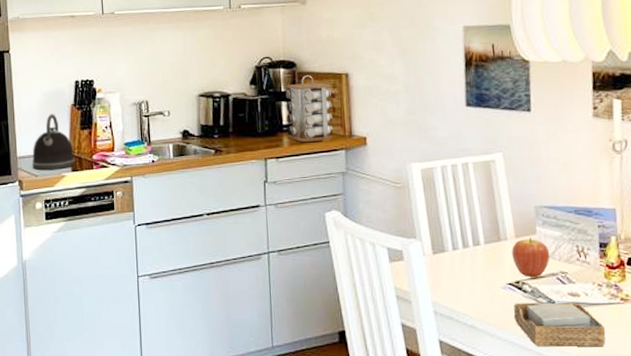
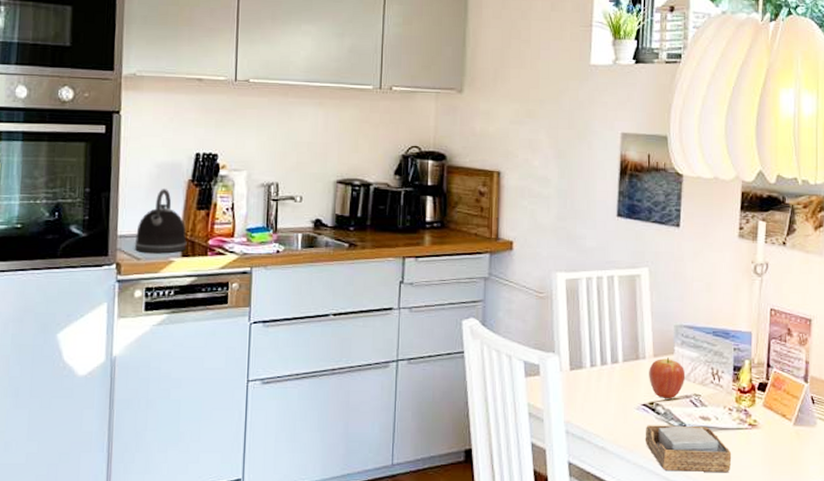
spice rack: present [285,74,334,143] -> none [430,169,481,243]

